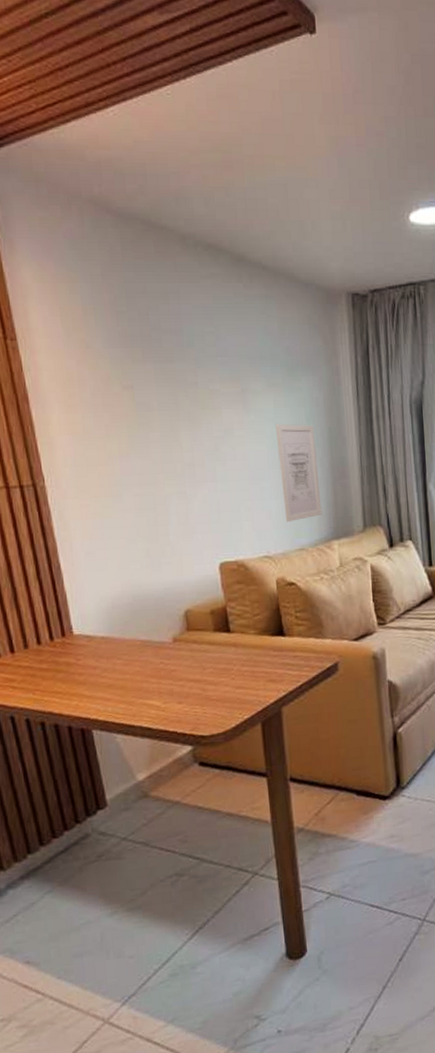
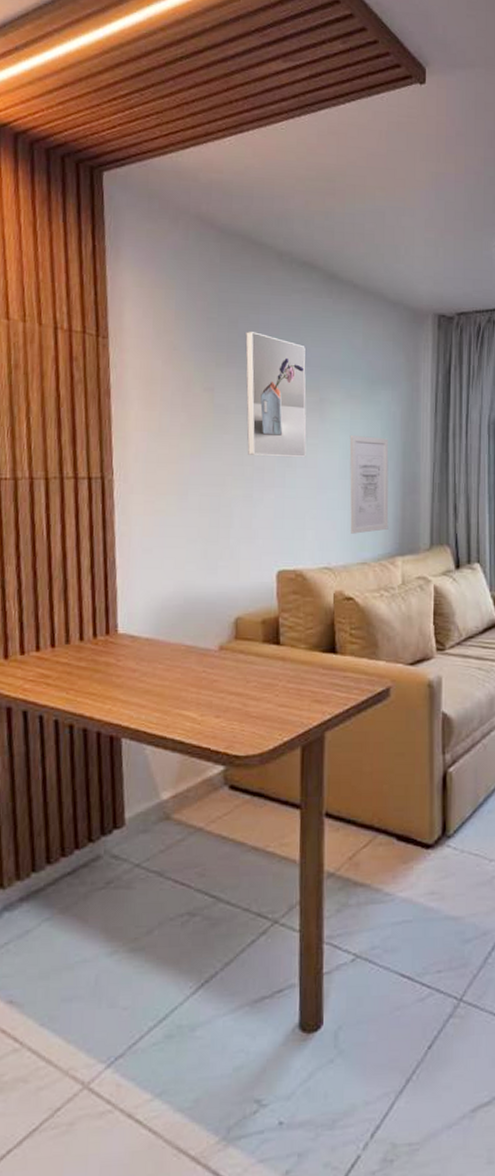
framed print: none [158,324,234,452] -> present [245,331,307,458]

